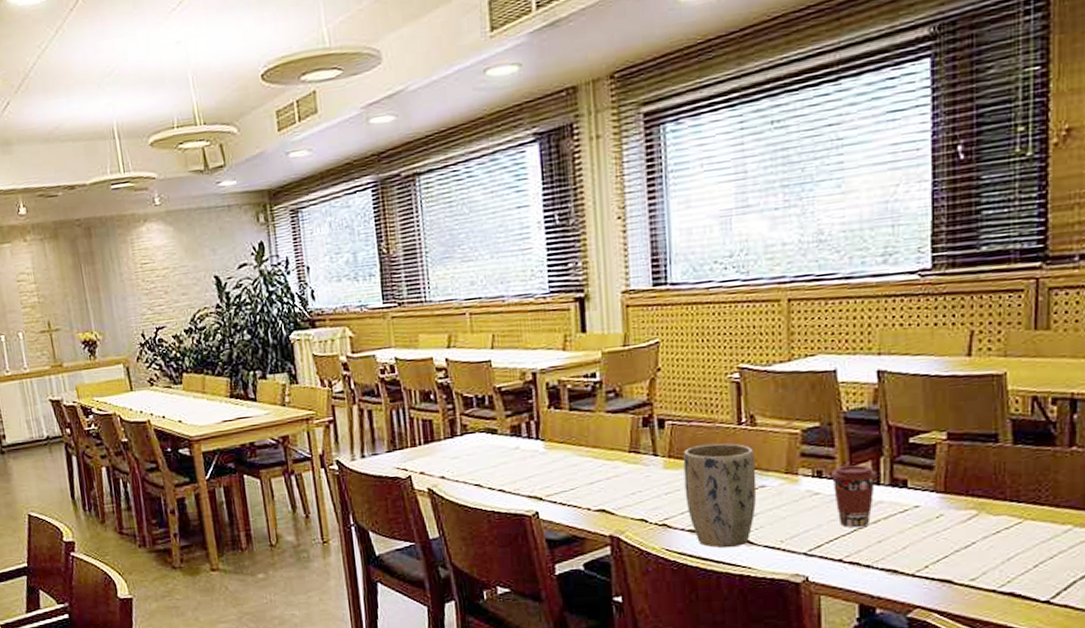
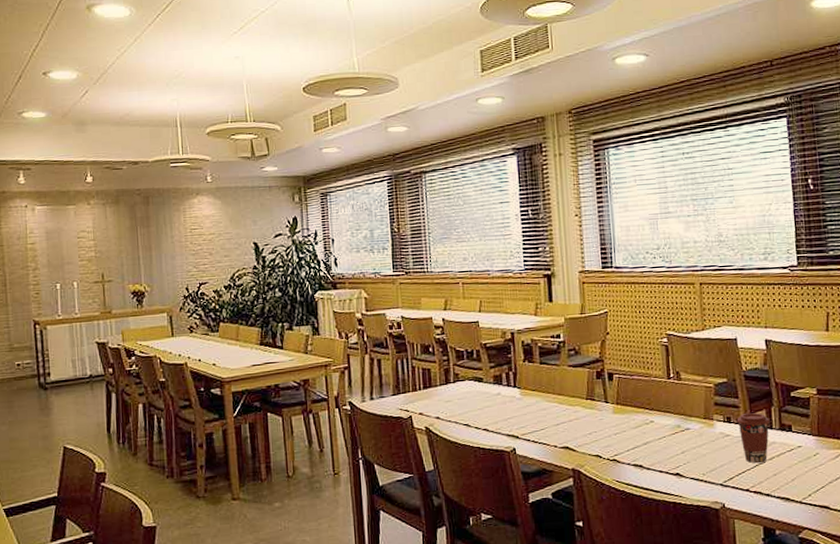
plant pot: present [683,443,757,548] -> none [627,393,684,480]

